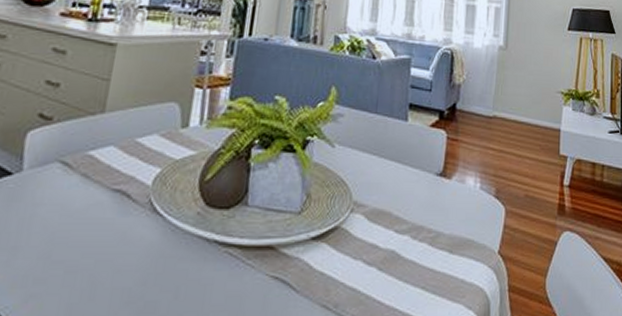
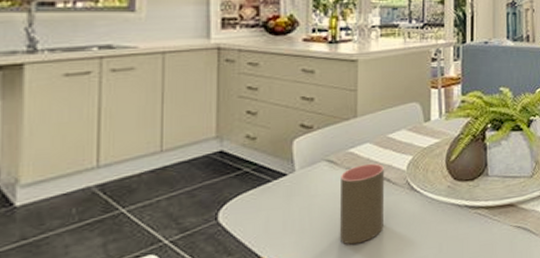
cup: none [57,171,126,274] -> present [339,163,384,245]

